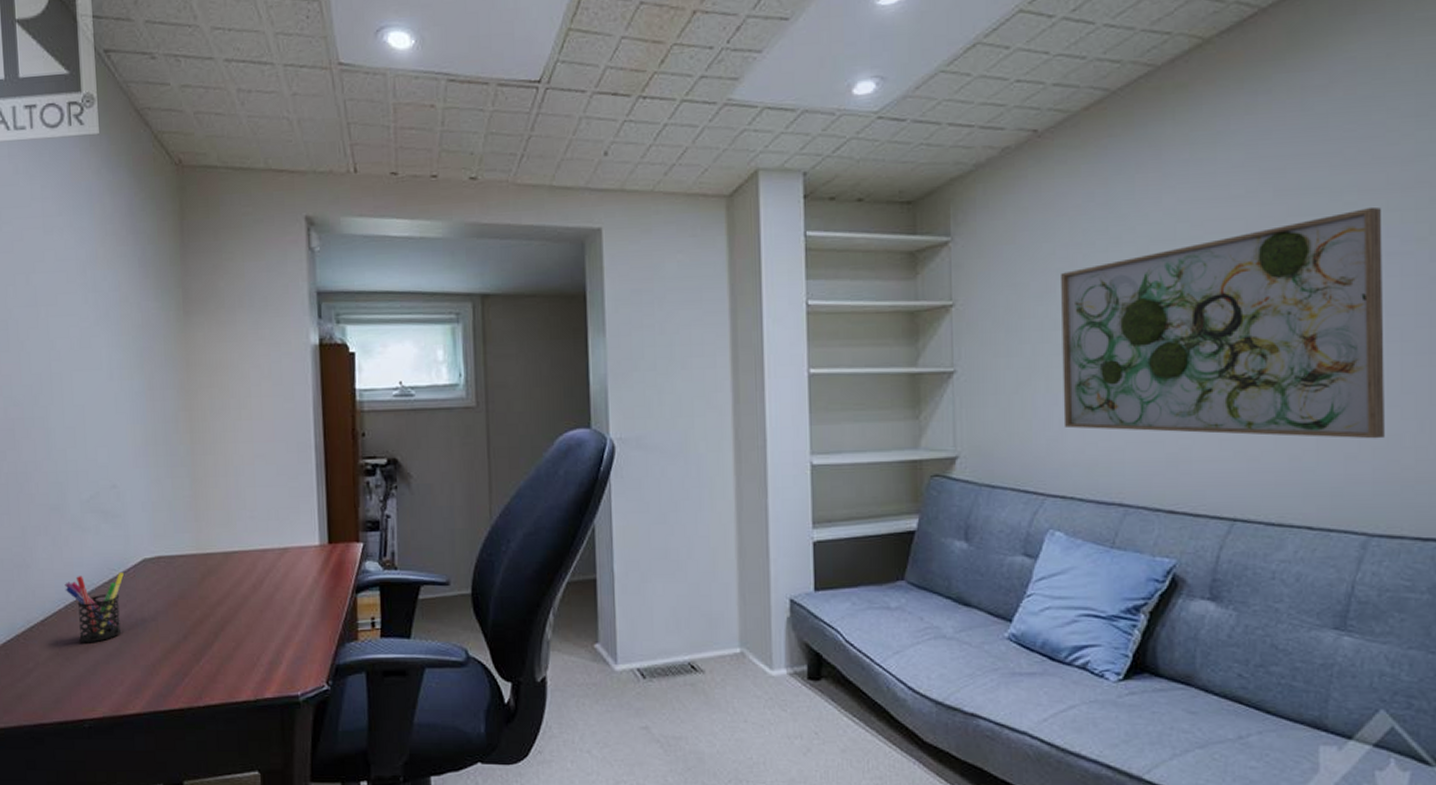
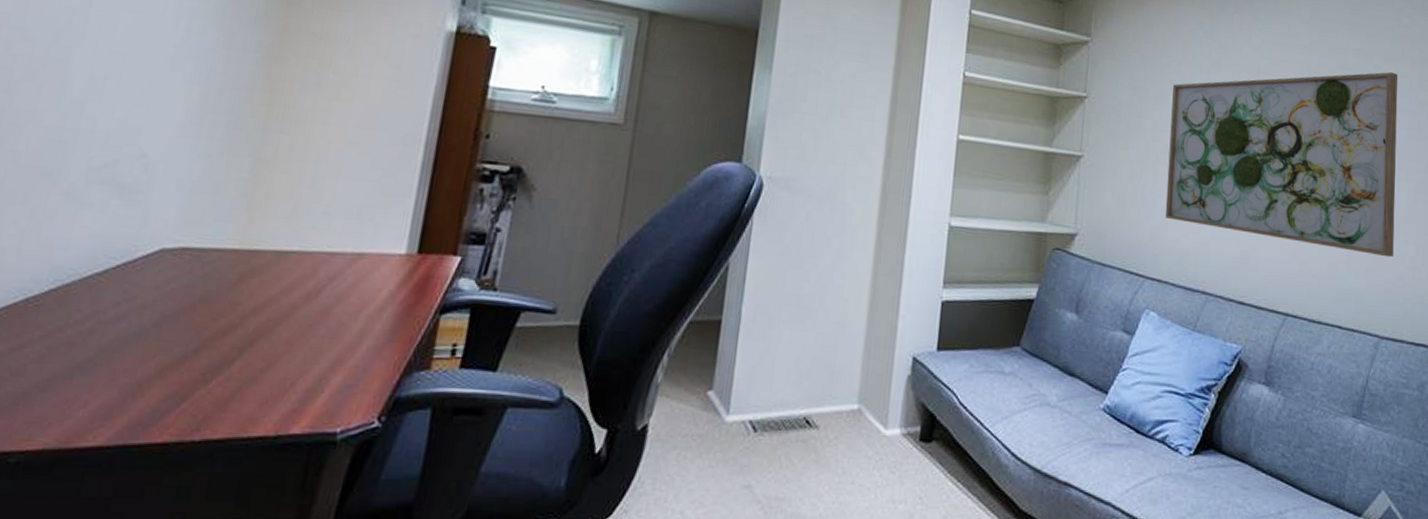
pen holder: present [65,573,124,643] -> none [31,261,127,350]

